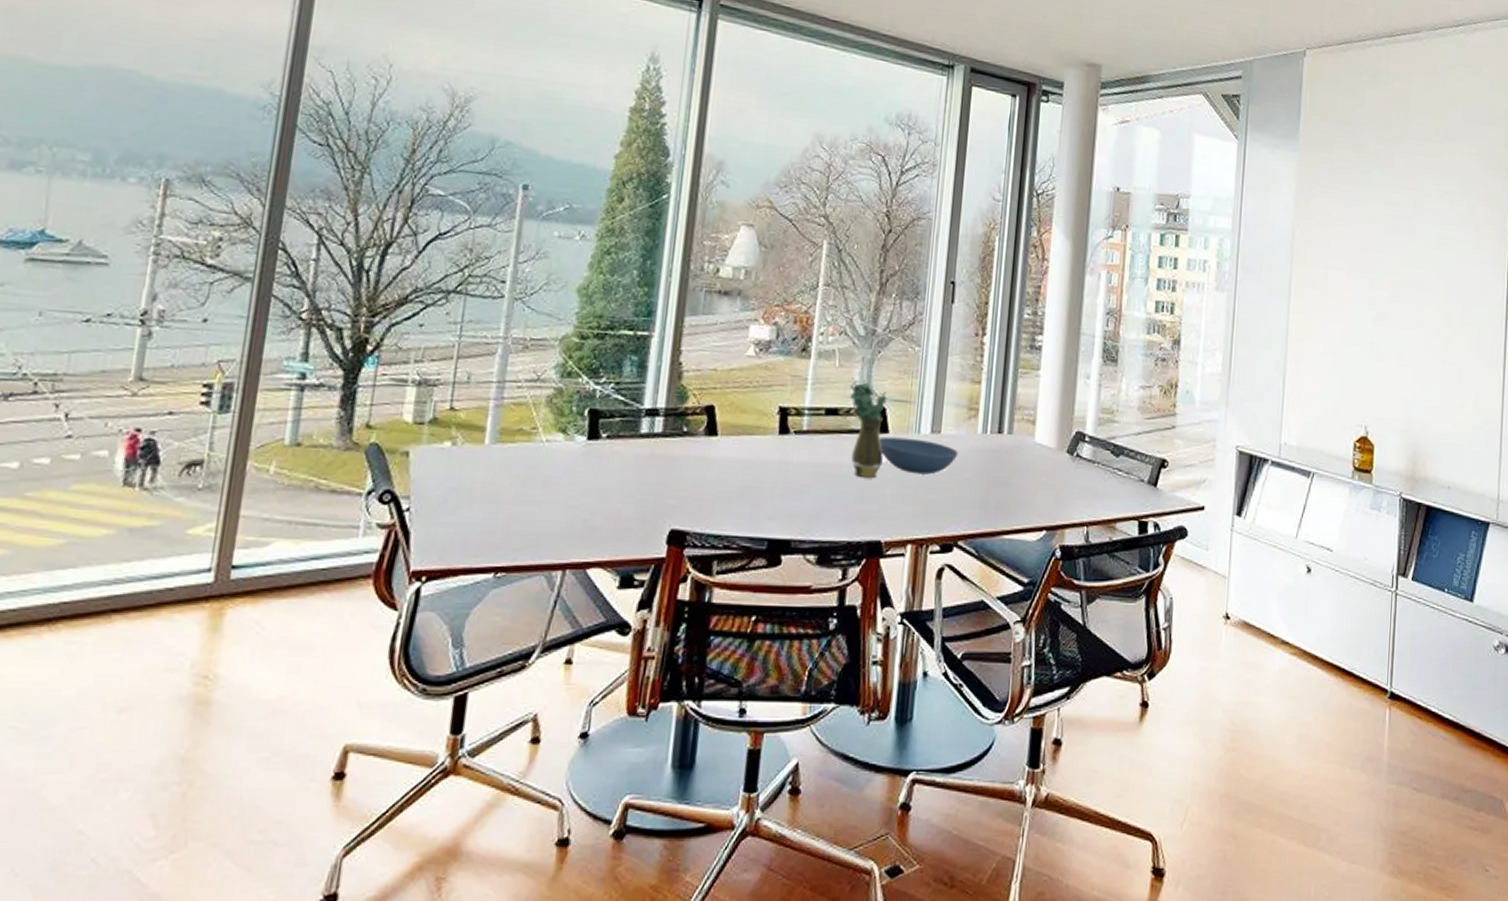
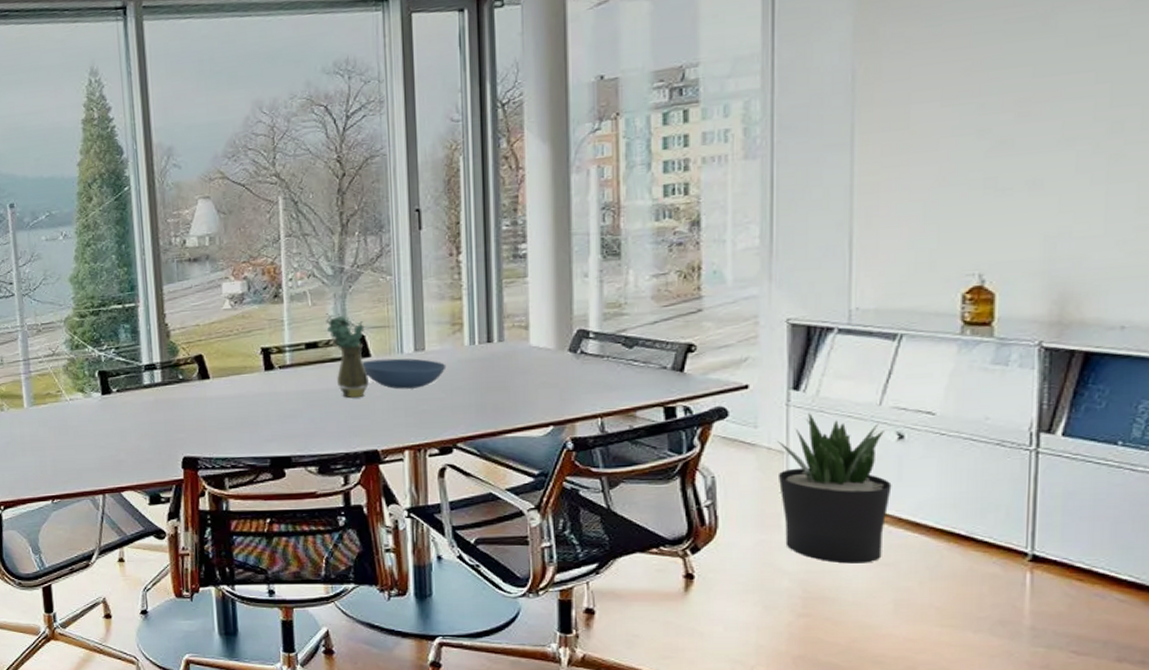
planter: none [1220,540,1301,696] -> present [777,413,892,564]

